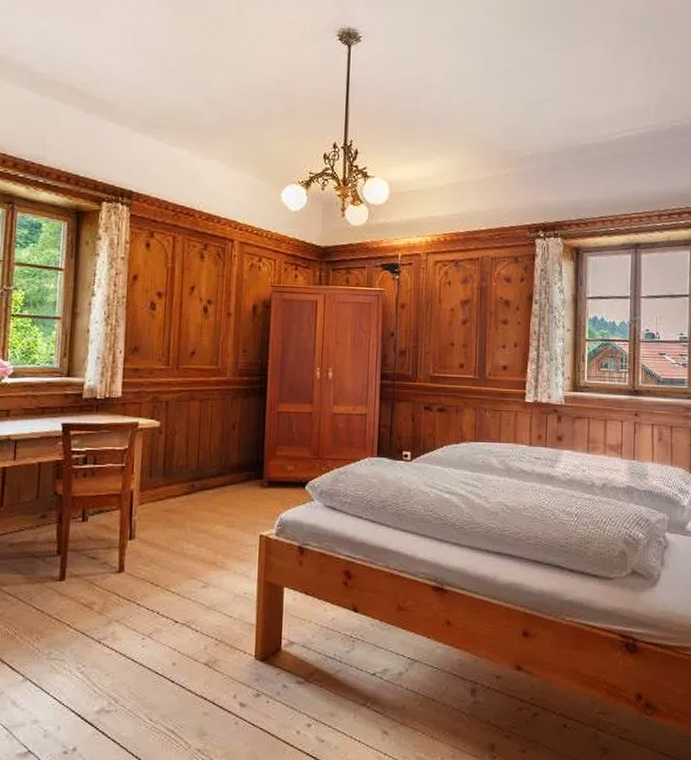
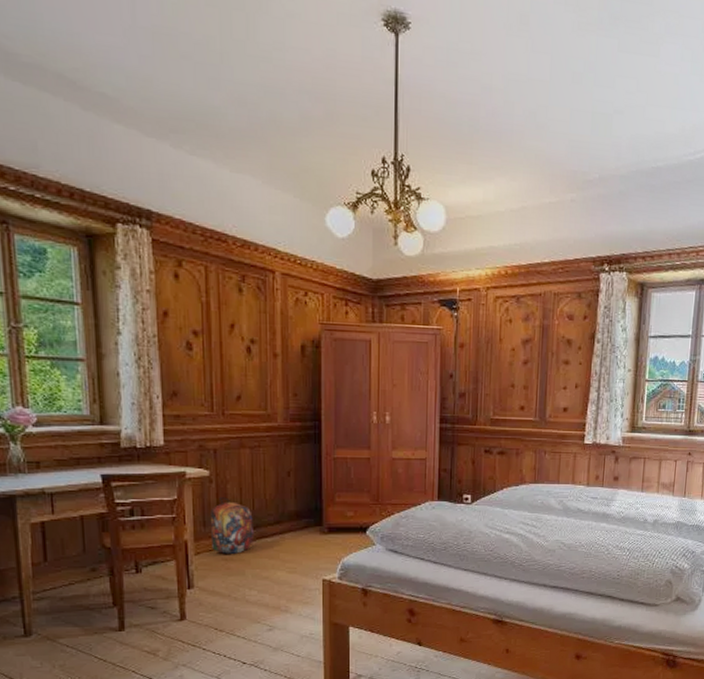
backpack: none [156,448,197,505] -> present [211,497,255,554]

